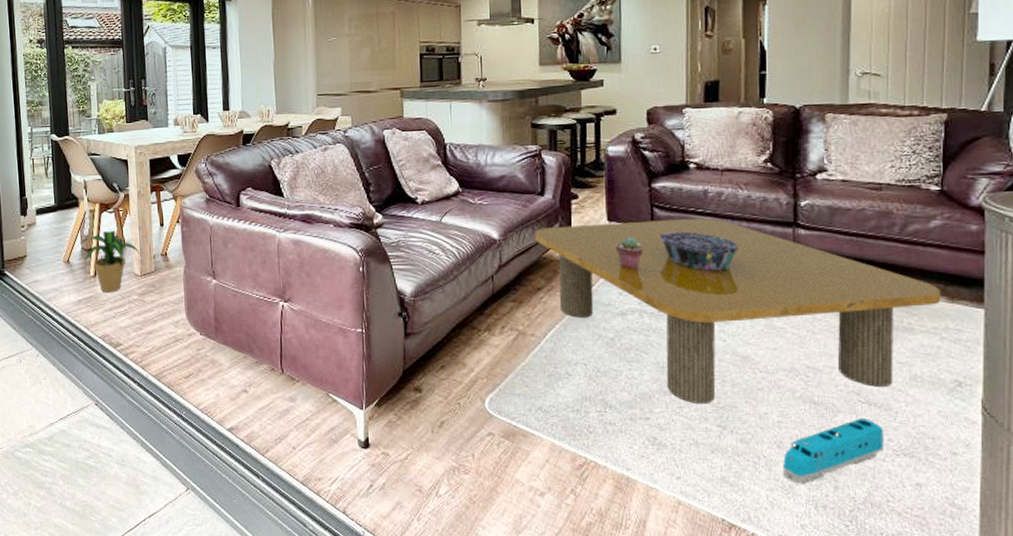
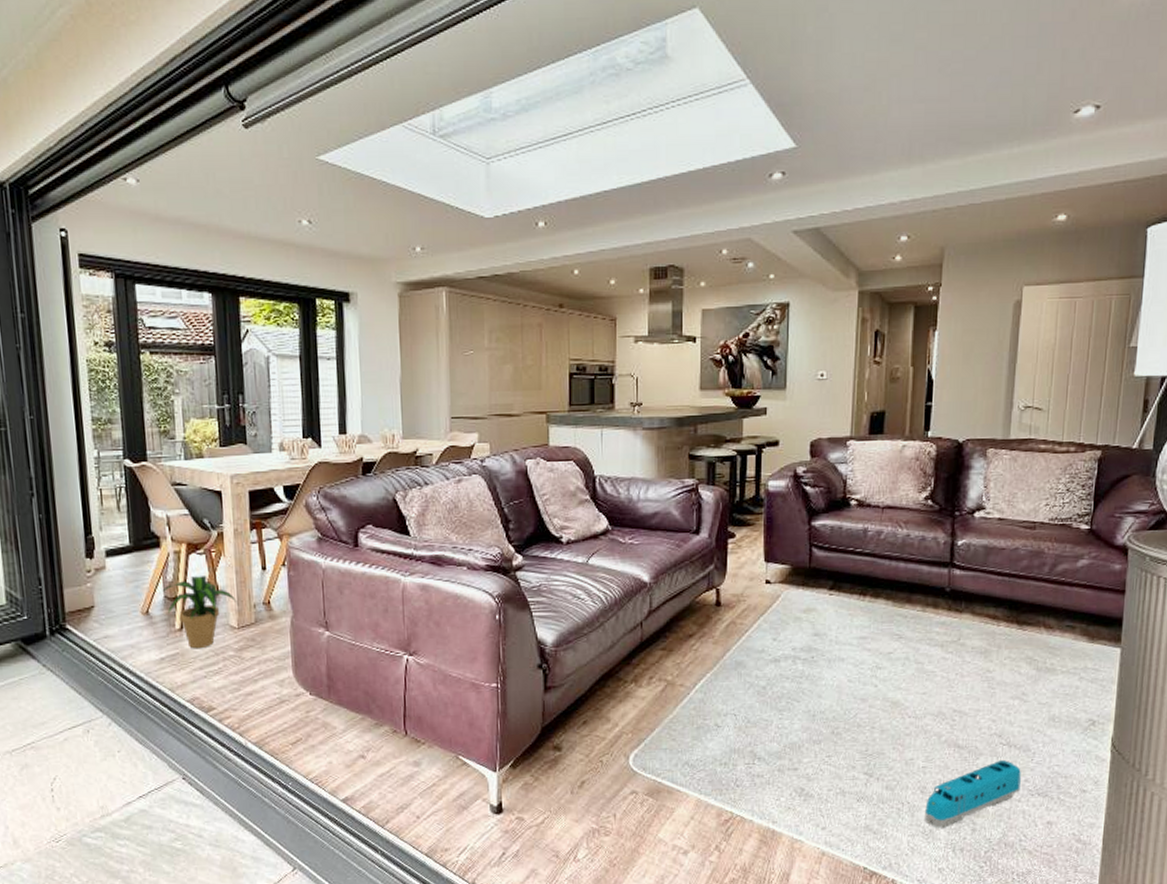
coffee table: present [535,218,940,405] -> none [688,558,1082,753]
potted succulent: present [615,237,643,270] -> none [771,579,800,614]
decorative bowl: present [660,231,737,272] -> none [817,573,894,615]

